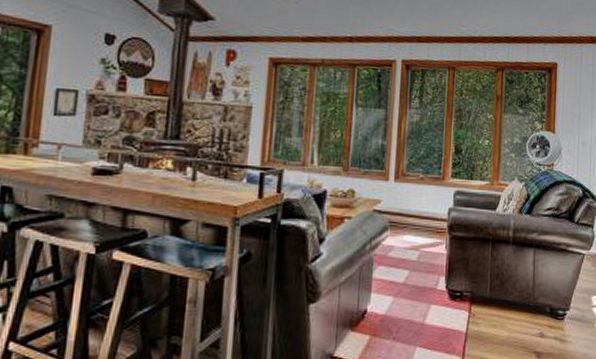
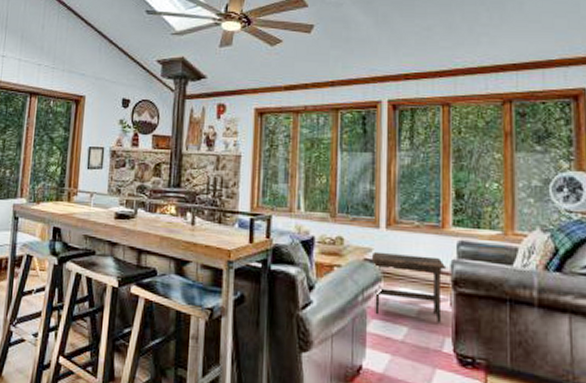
footstool: none [379,202,444,265] -> present [371,251,447,324]

